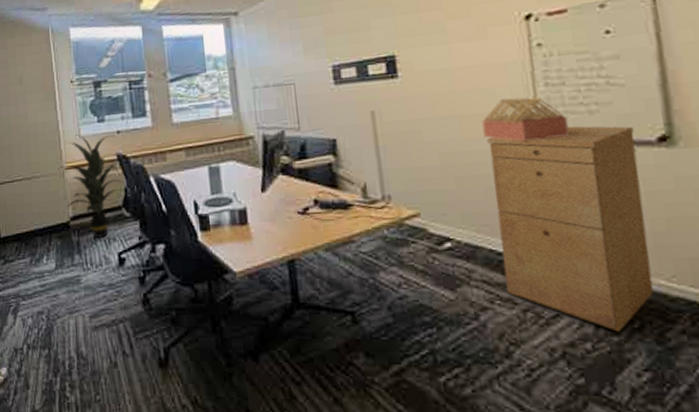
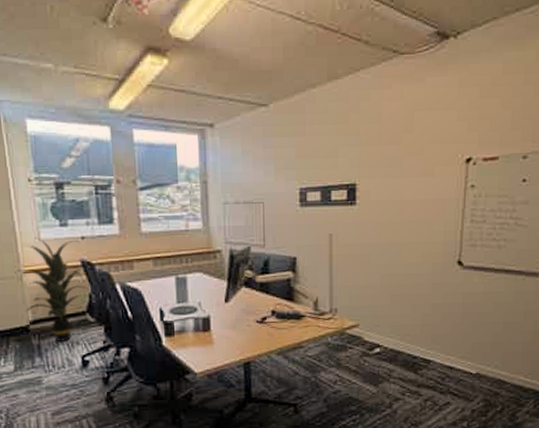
architectural model: present [482,97,570,142] -> none [418,230,482,268]
filing cabinet: present [486,126,654,332] -> none [416,257,526,414]

